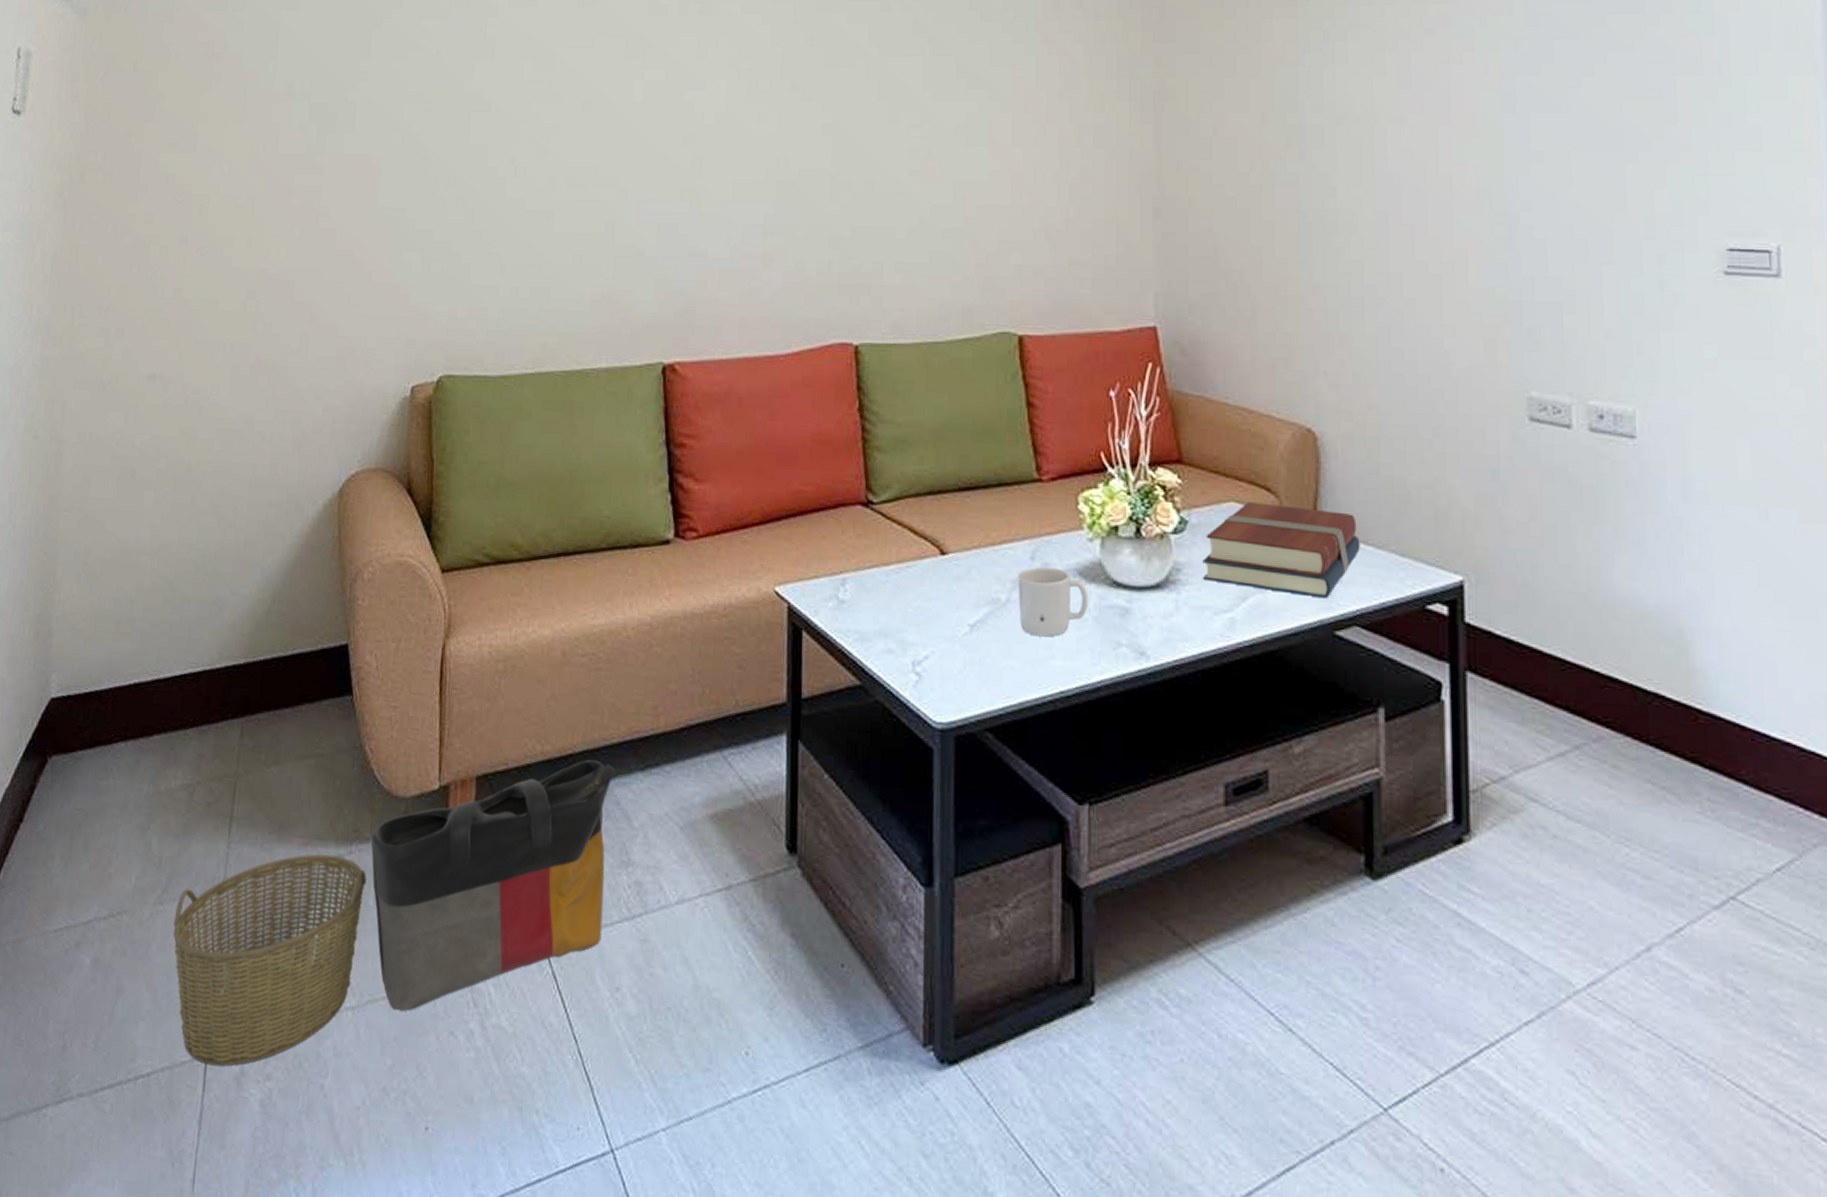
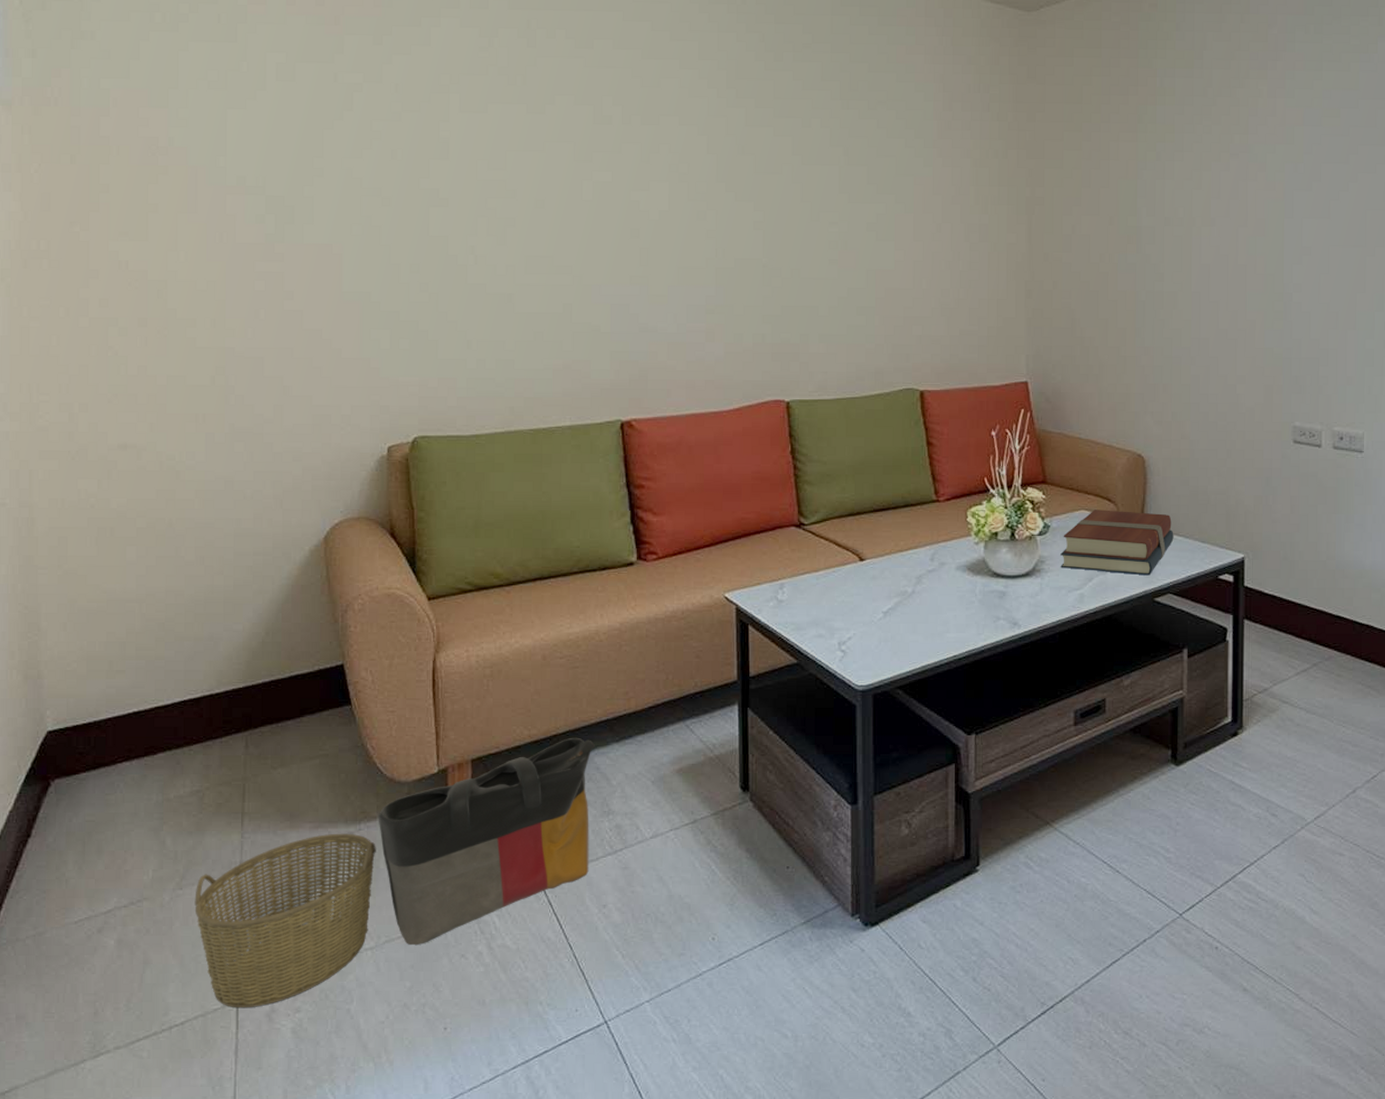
mug: present [1017,567,1089,637] -> none [920,566,975,617]

